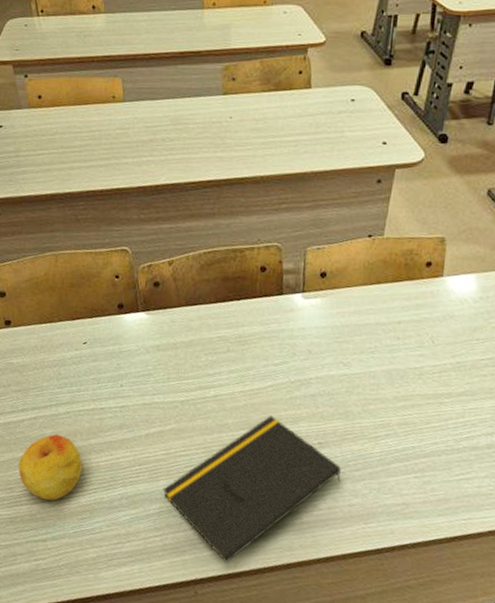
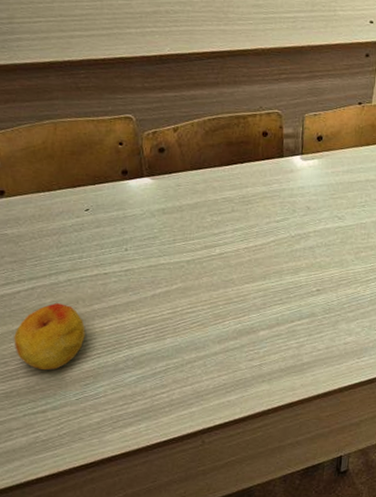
notepad: present [162,415,341,563] -> none [169,268,337,410]

